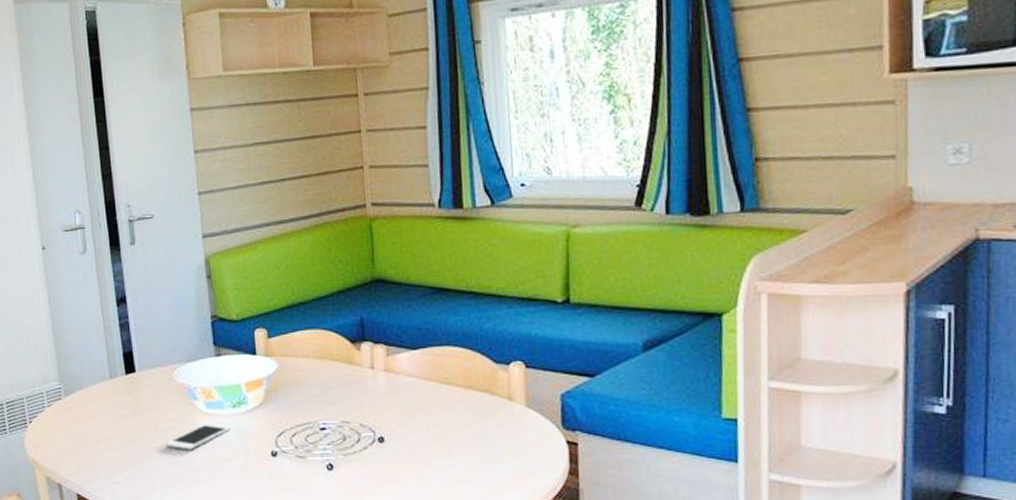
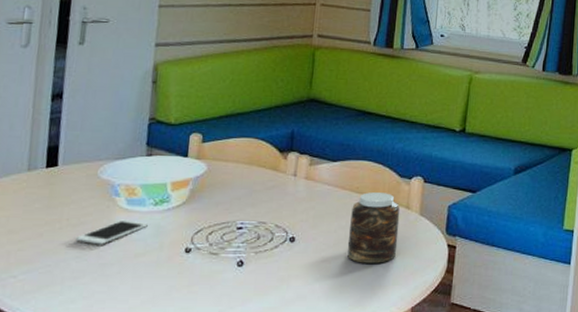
jar: none [443,382,505,465] -> present [347,192,400,263]

